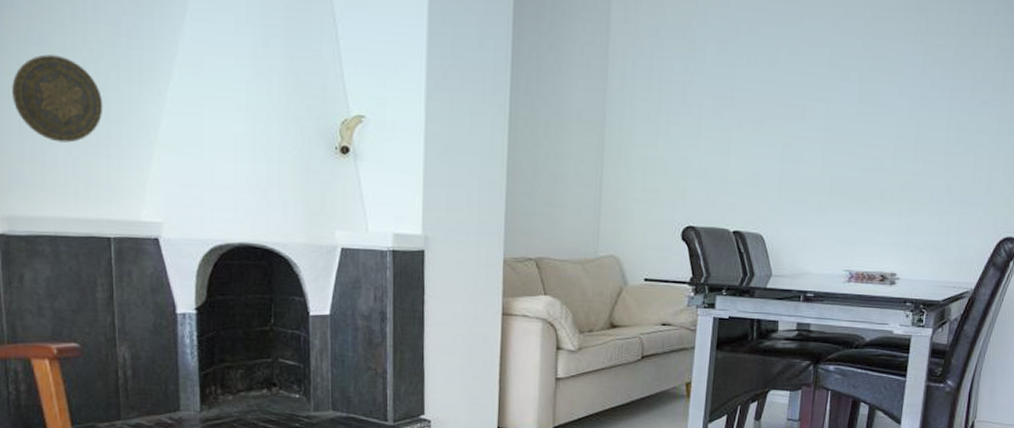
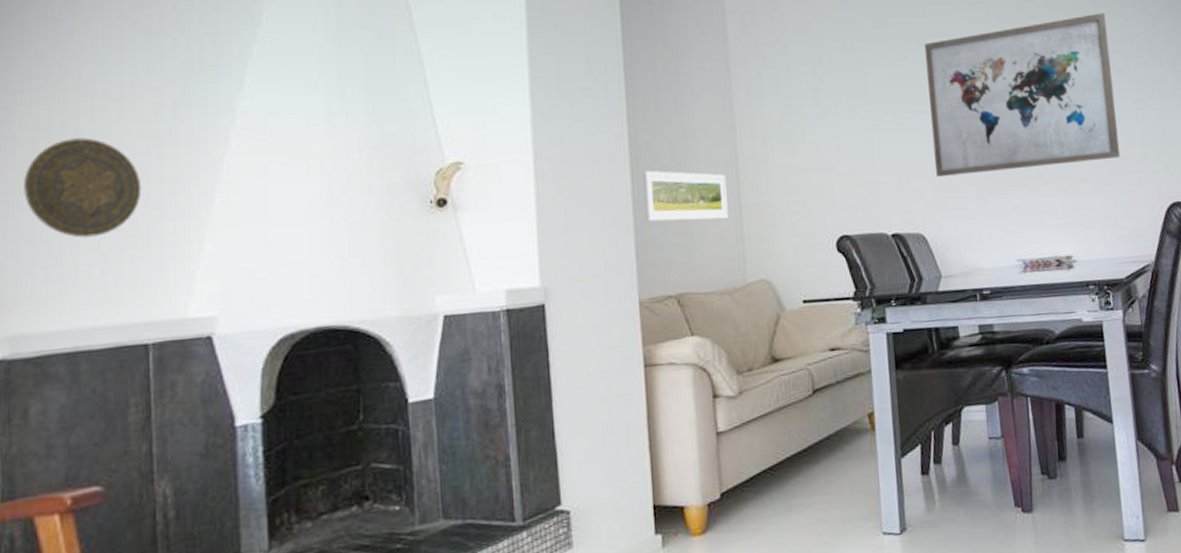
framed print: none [516,143,591,198] -> present [642,170,728,222]
wall art: none [784,40,984,188] -> present [924,13,1121,177]

